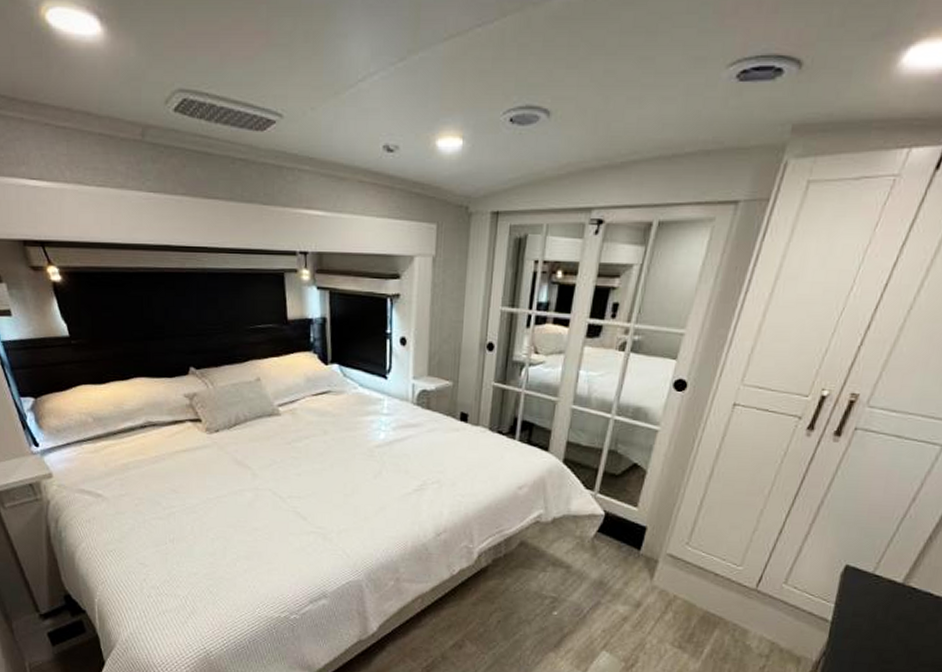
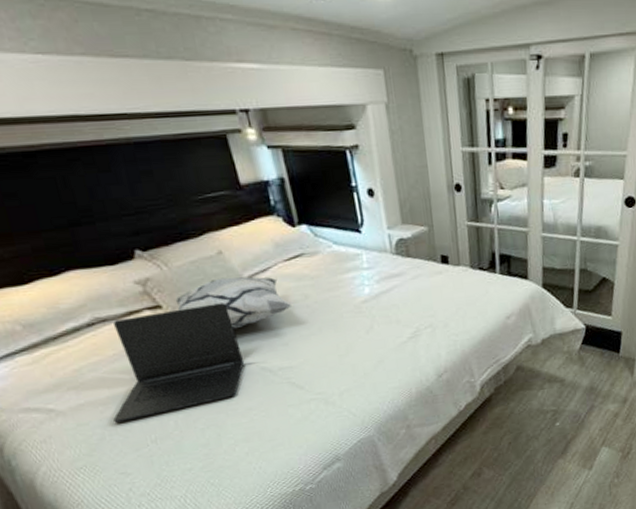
laptop: none [144,425,260,518] -> present [113,303,244,423]
decorative pillow: none [213,402,310,452] -> present [175,276,291,329]

